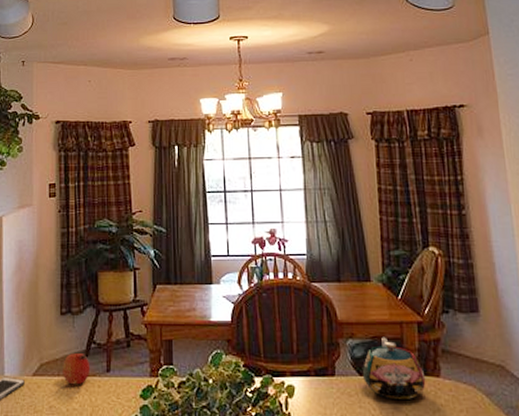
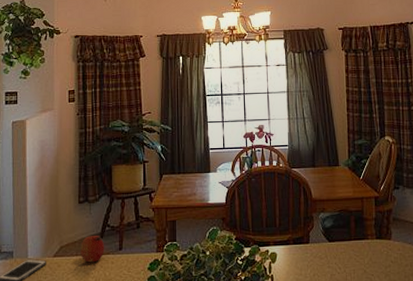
teapot: present [362,337,426,401] -> none [331,210,380,260]

